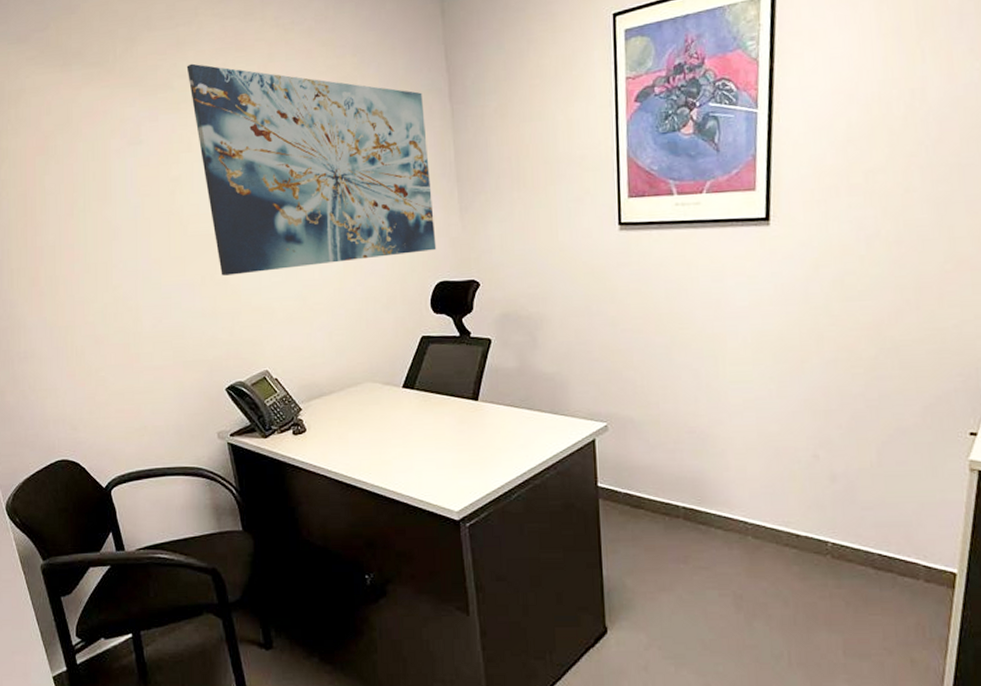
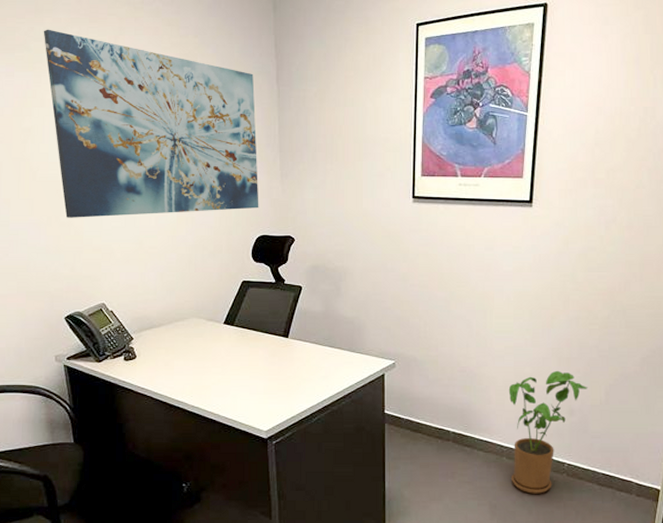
house plant: none [750,426,853,581] -> present [508,370,588,494]

